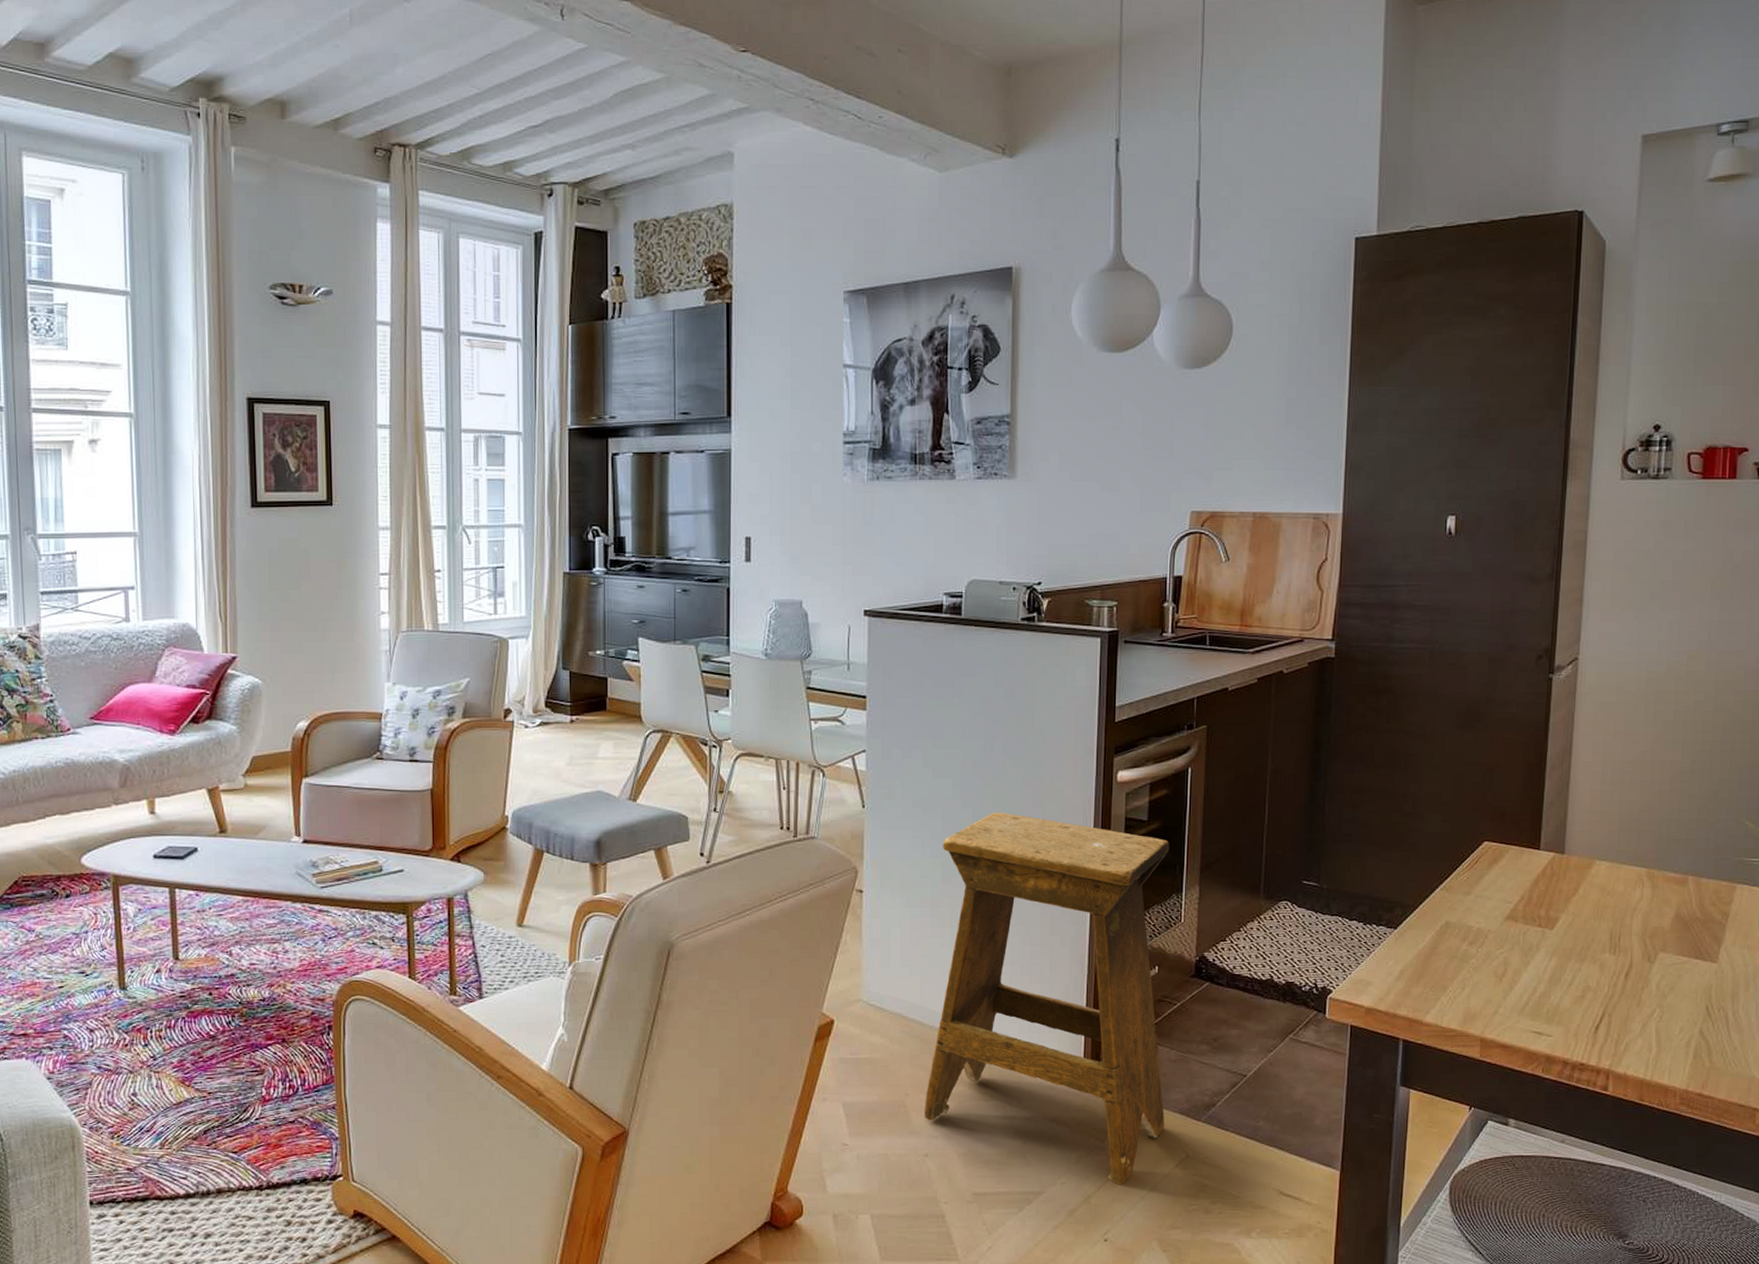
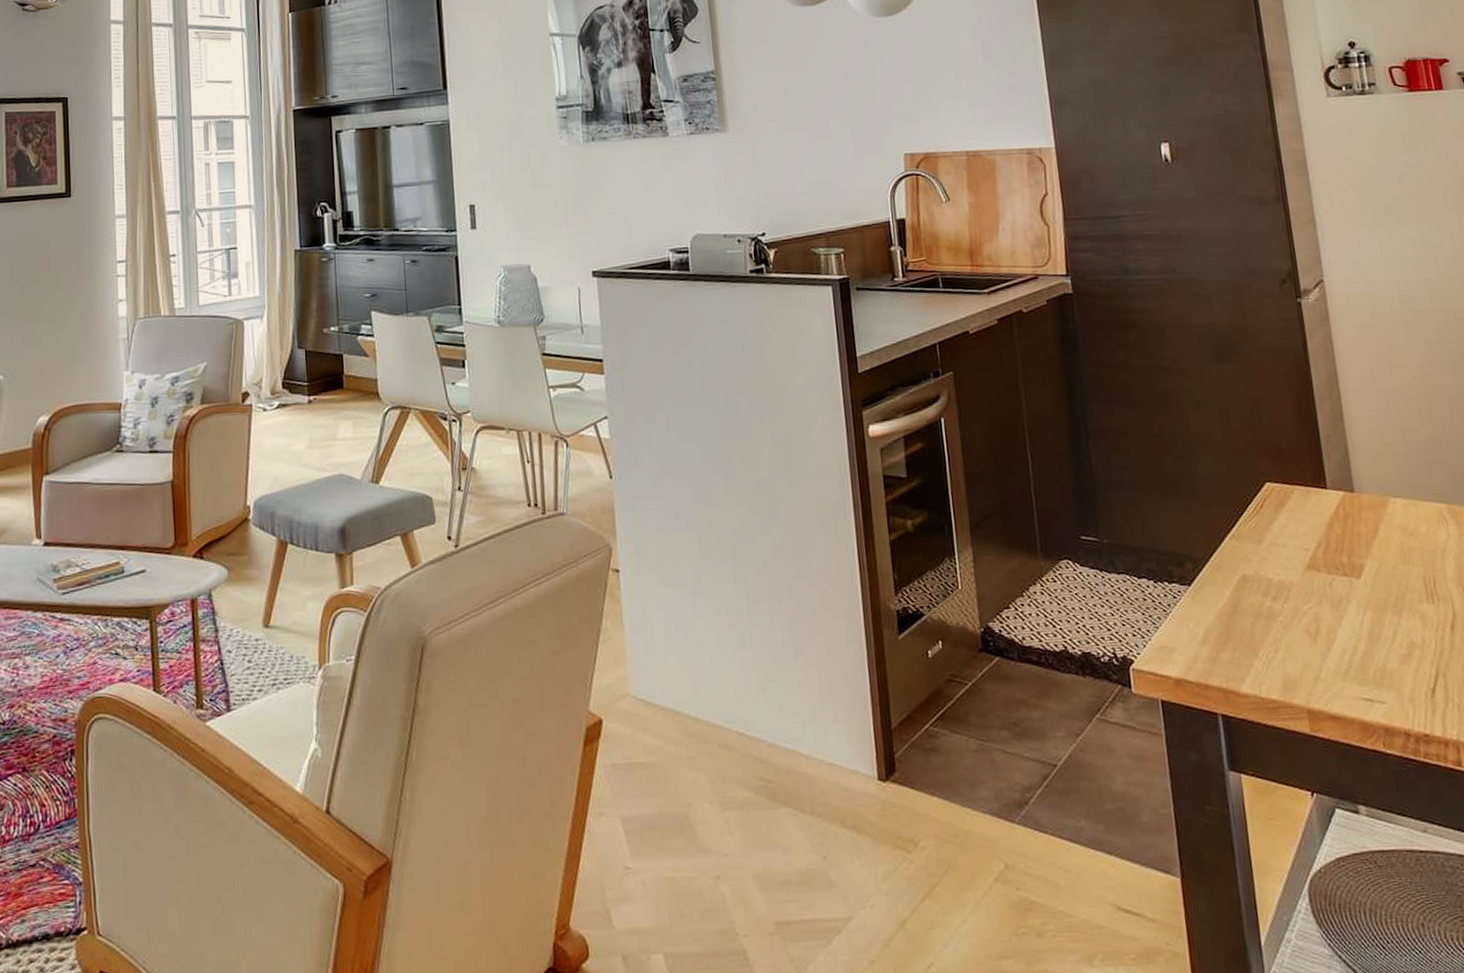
stool: present [925,812,1170,1186] -> none [697,476,976,907]

